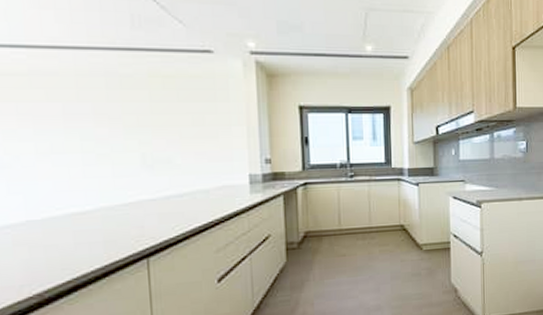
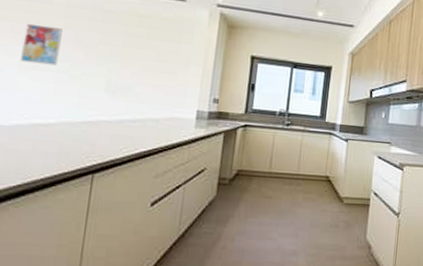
wall art: none [32,101,80,147] -> present [20,23,63,66]

